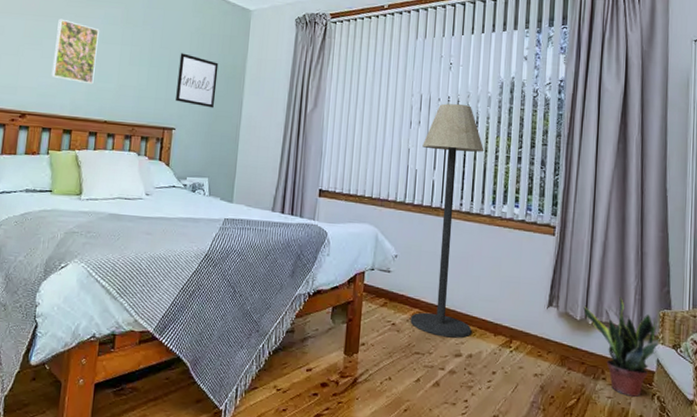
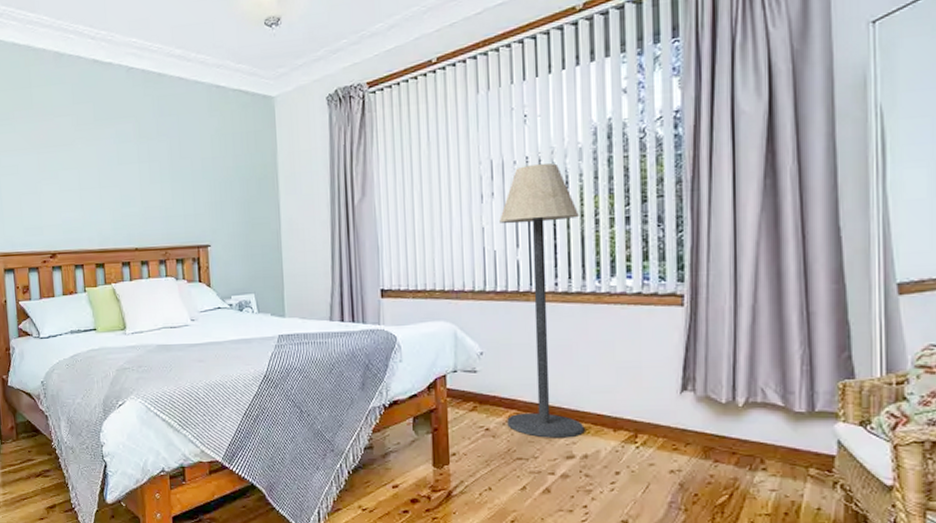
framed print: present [51,18,100,85] -> none [70,146,117,212]
wall art: present [176,53,219,108] -> none [202,160,249,217]
potted plant: present [583,295,660,397] -> none [730,369,841,487]

